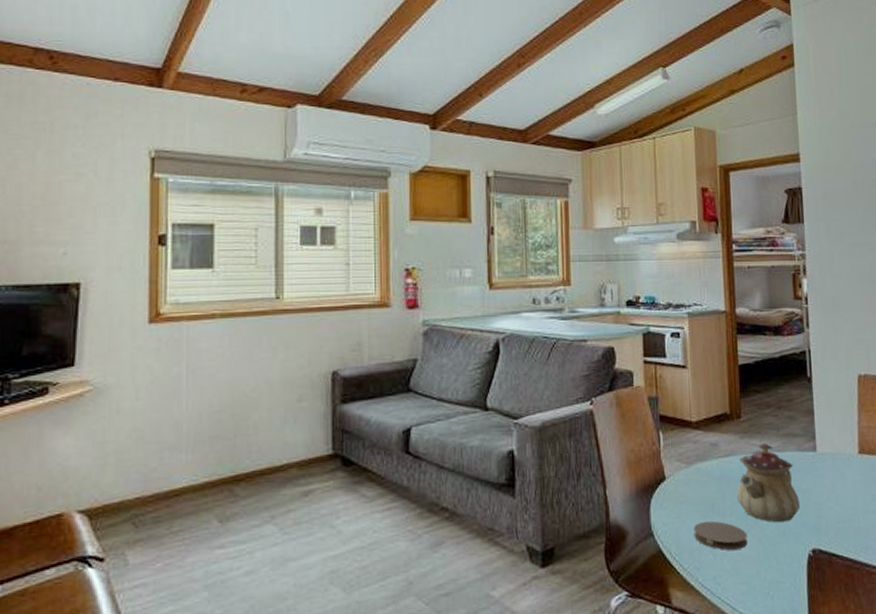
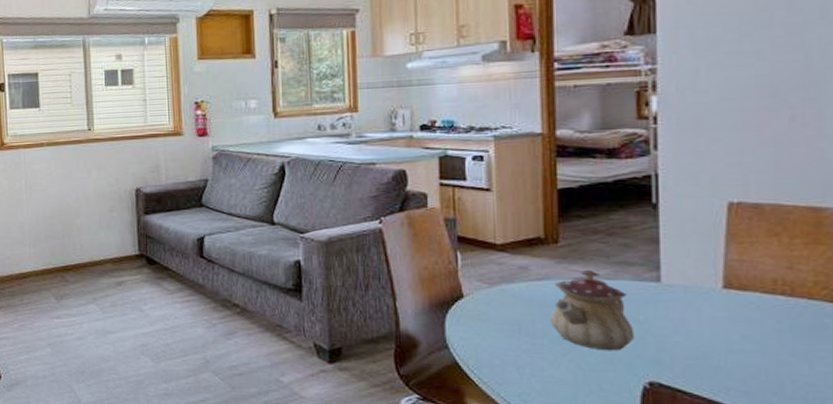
coaster: present [694,521,748,550] -> none [496,340,563,371]

